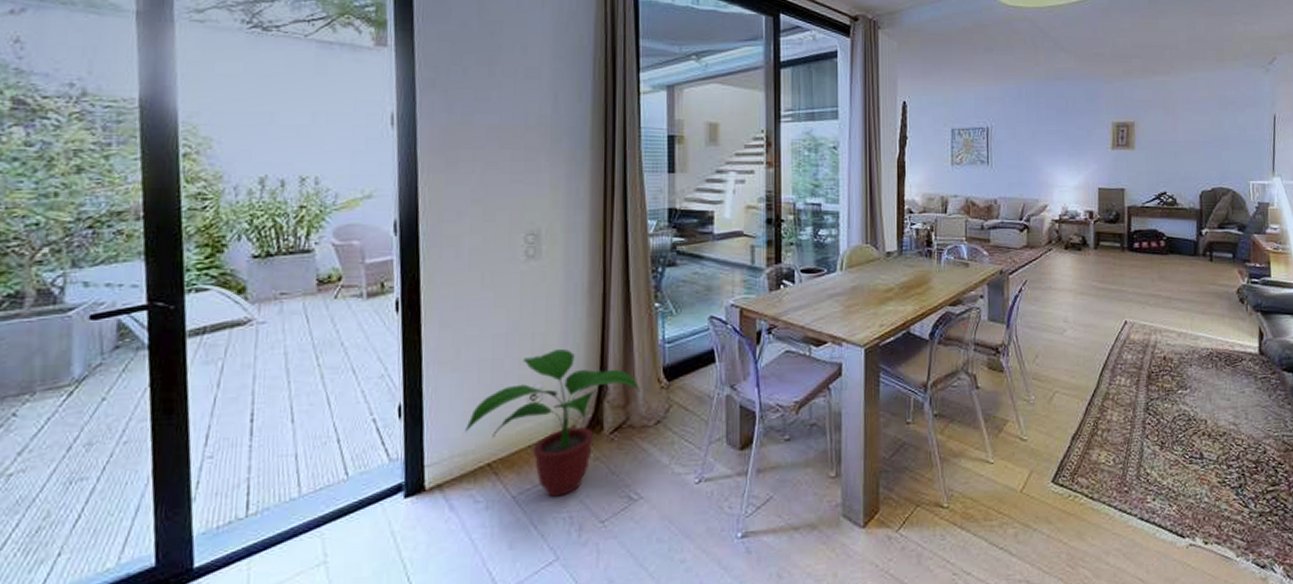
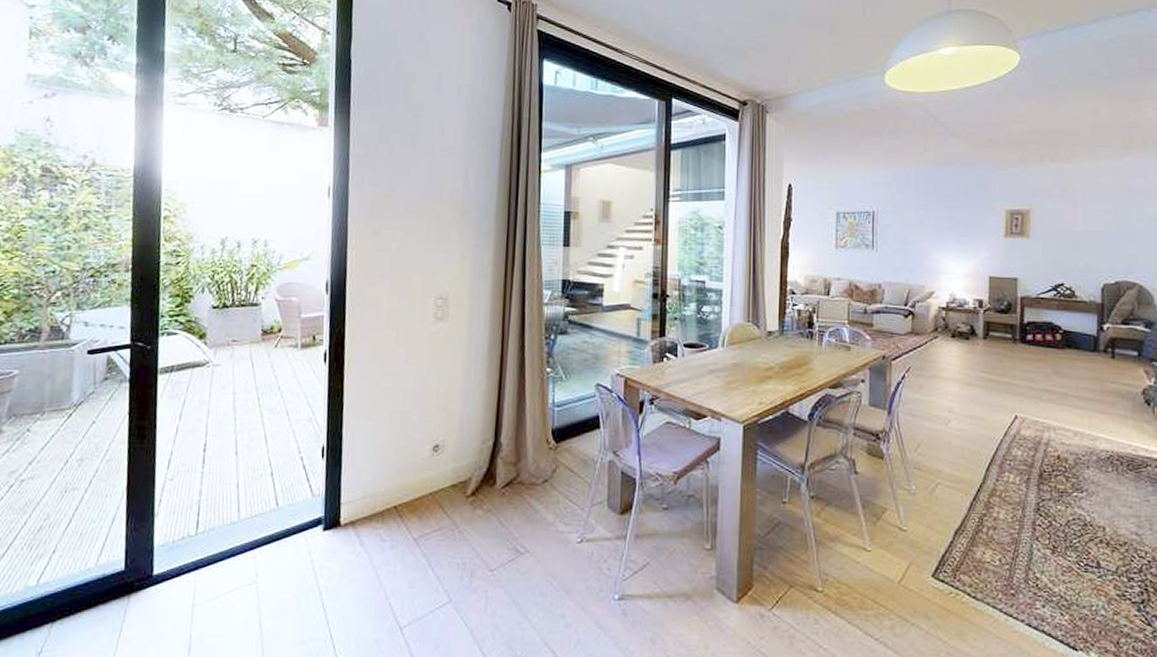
potted plant: present [465,349,641,497] -> none [376,406,531,543]

